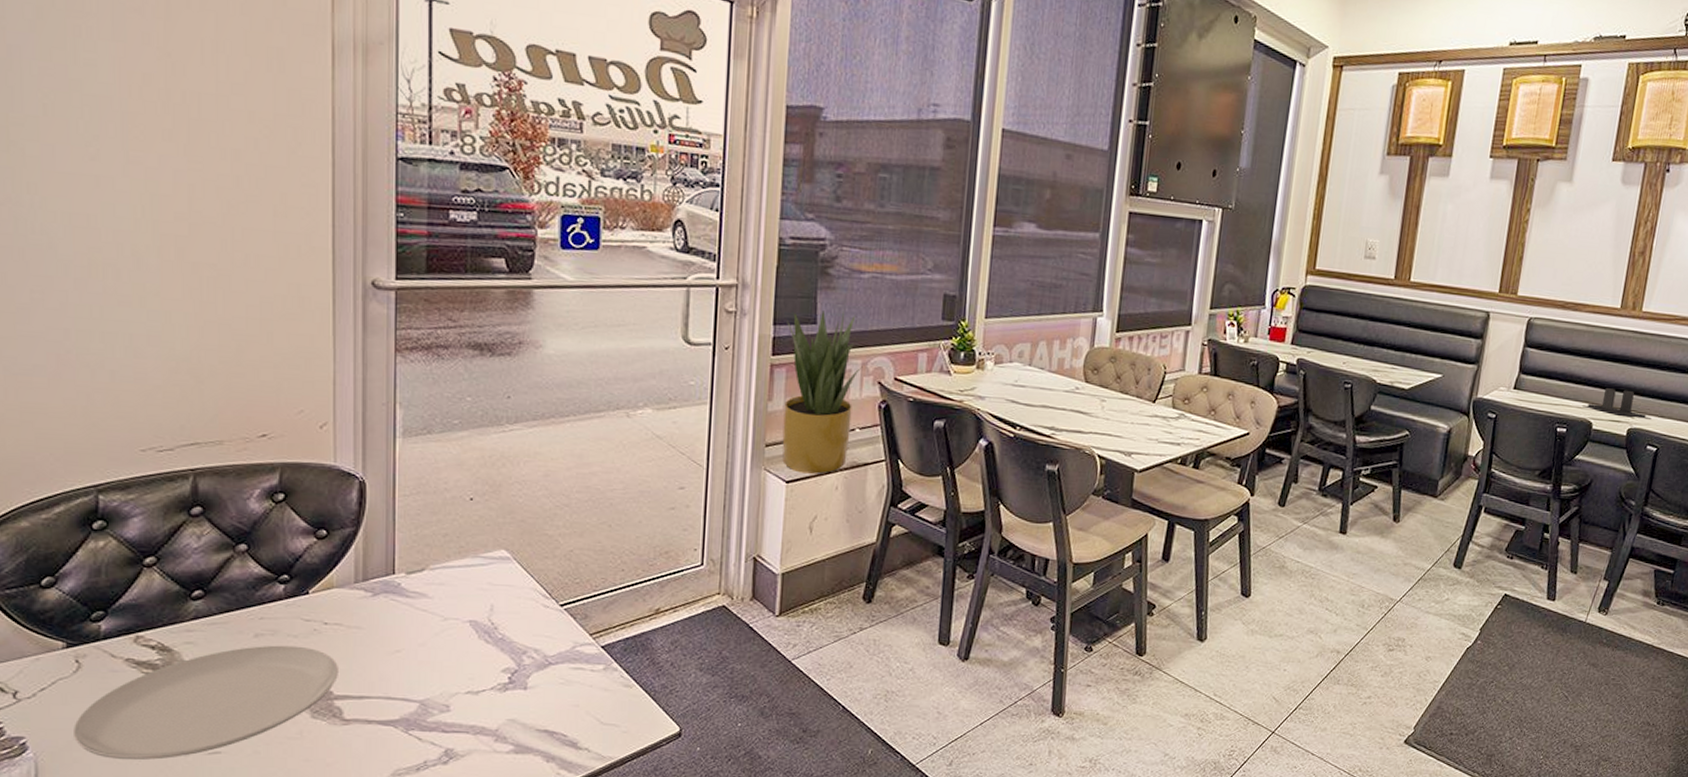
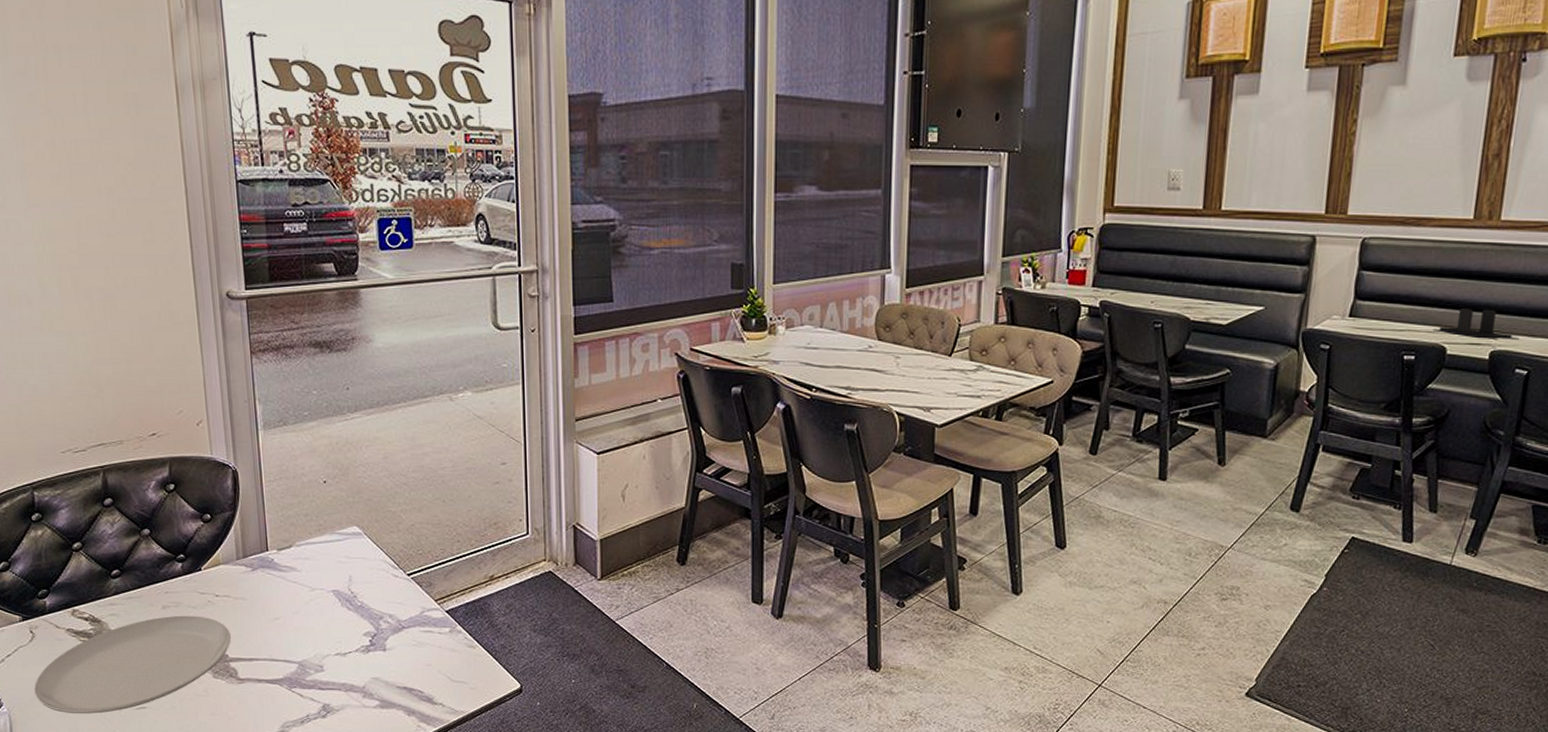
planter: present [782,310,861,474] -> none [585,287,658,444]

